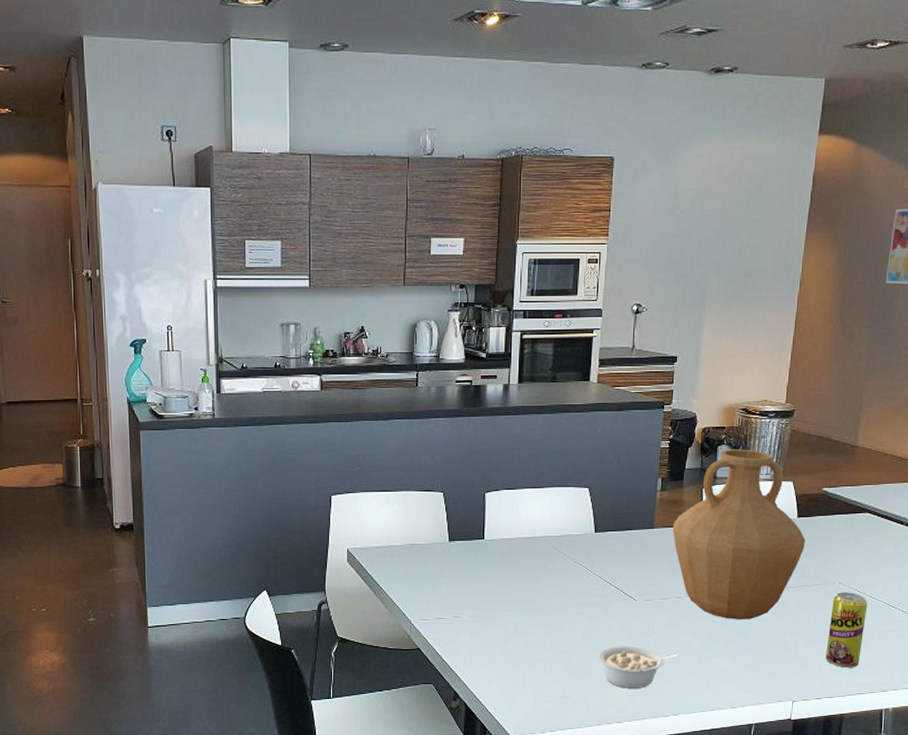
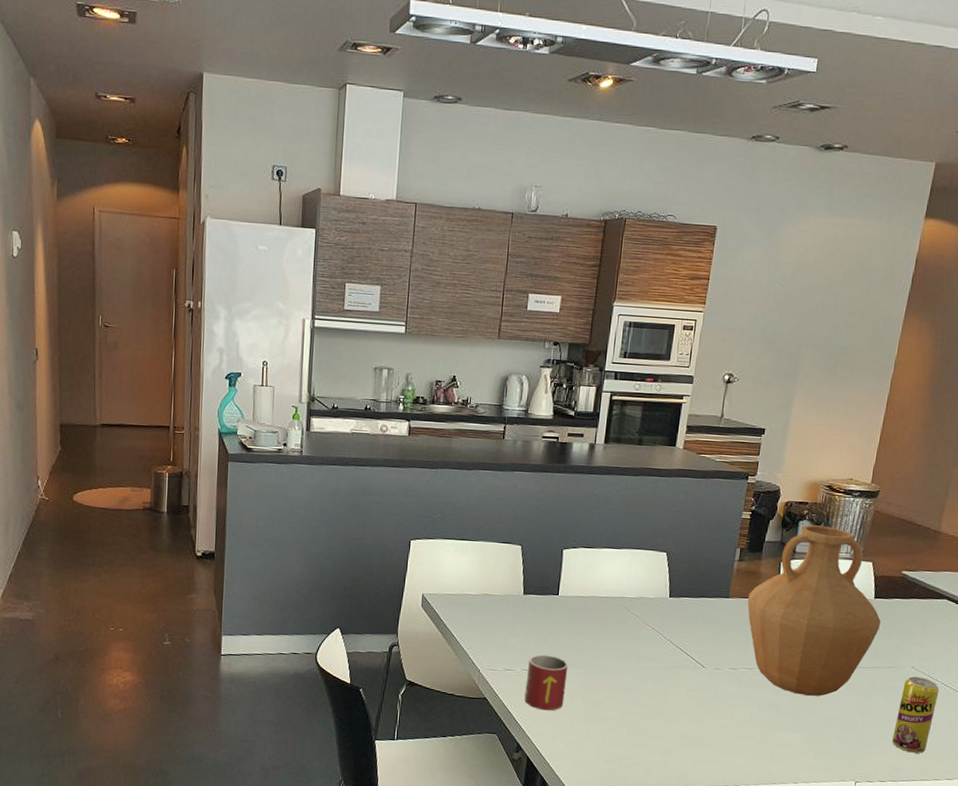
mug: none [458,600,500,656] -> present [524,654,569,711]
legume: present [598,645,679,688] -> none [663,711,744,756]

